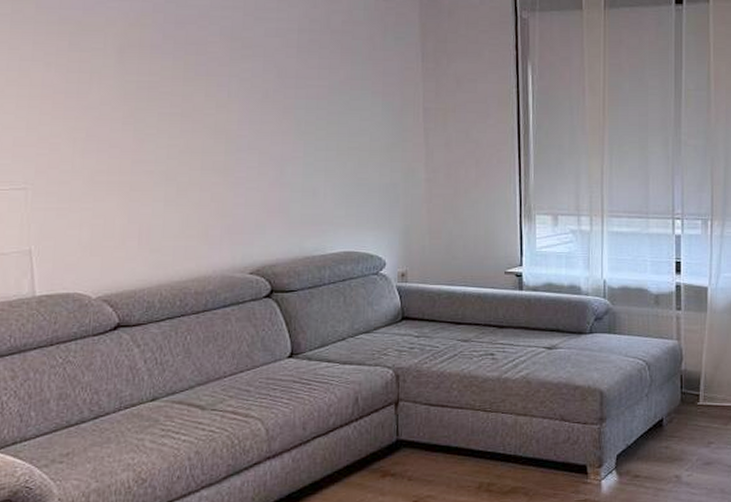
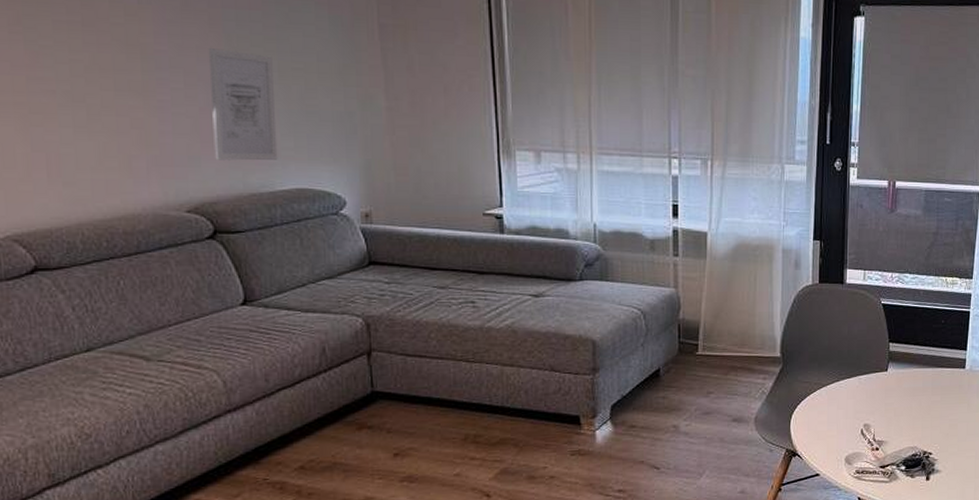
wall art: none [277,133,333,228] -> present [208,48,278,161]

